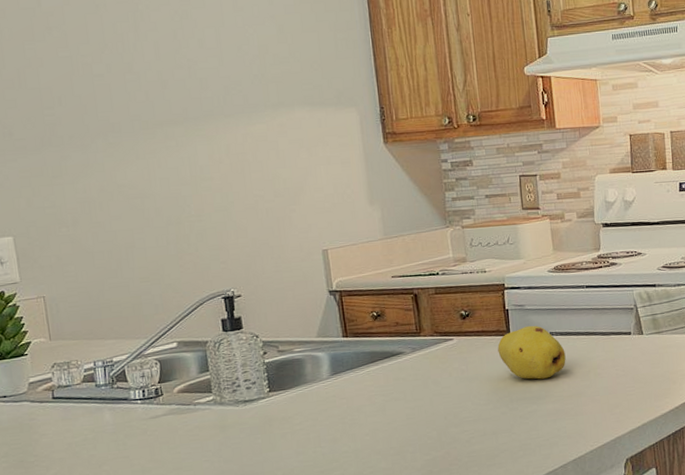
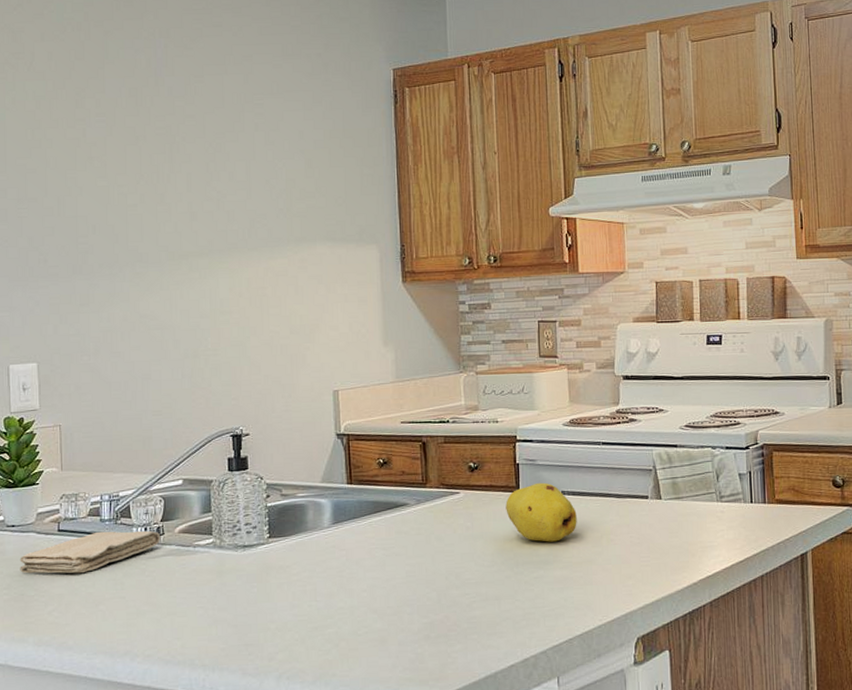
washcloth: none [15,392,160,441] -> present [20,530,161,574]

